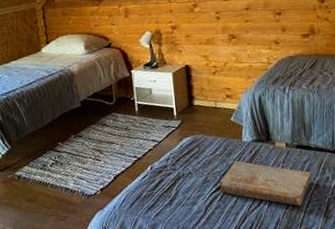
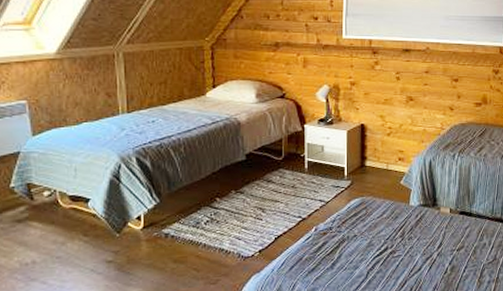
book: present [220,160,312,206] -> none [384,224,471,271]

